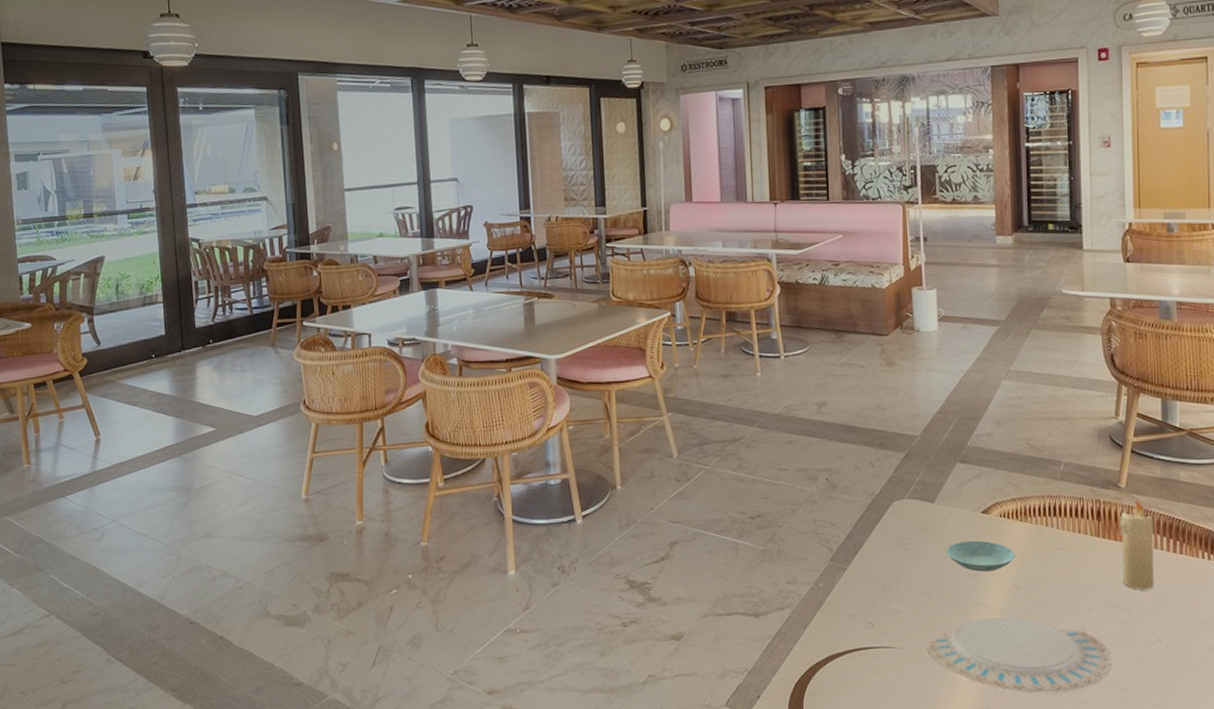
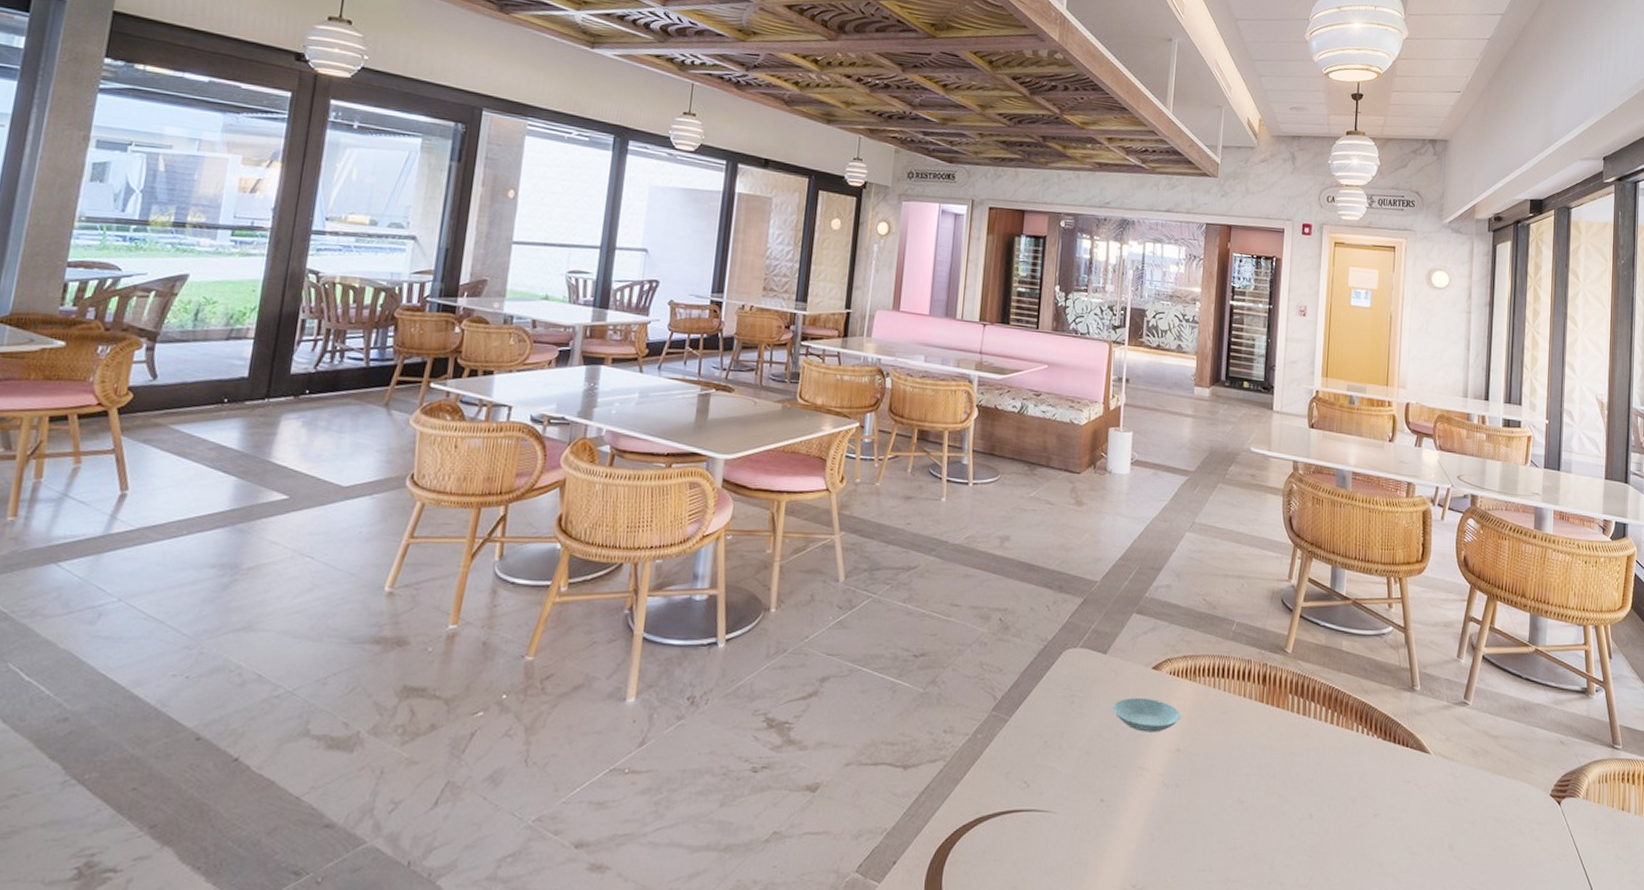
plate: present [927,616,1112,694] -> none [1082,782,1264,870]
candle: present [1120,500,1154,590] -> none [1281,666,1315,762]

